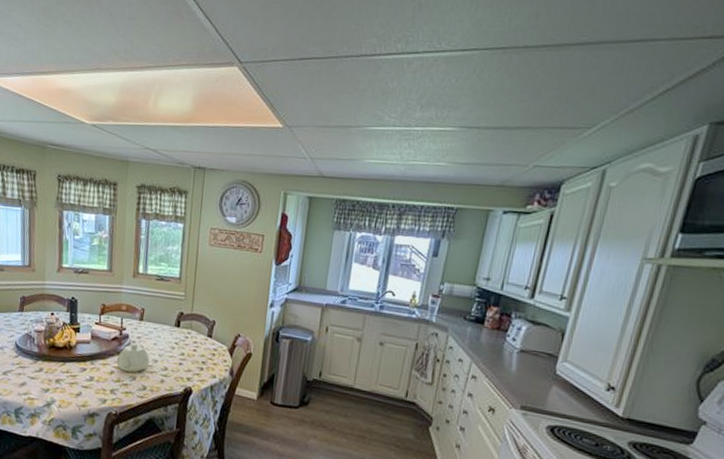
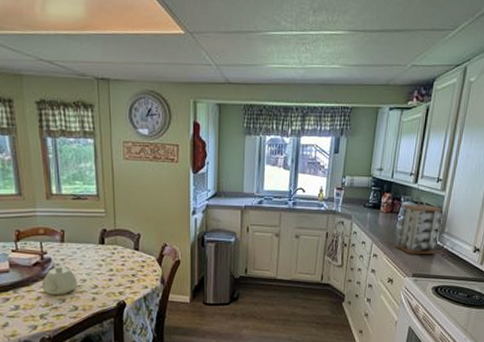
spice rack: none [499,316,566,386] -> present [394,198,443,255]

